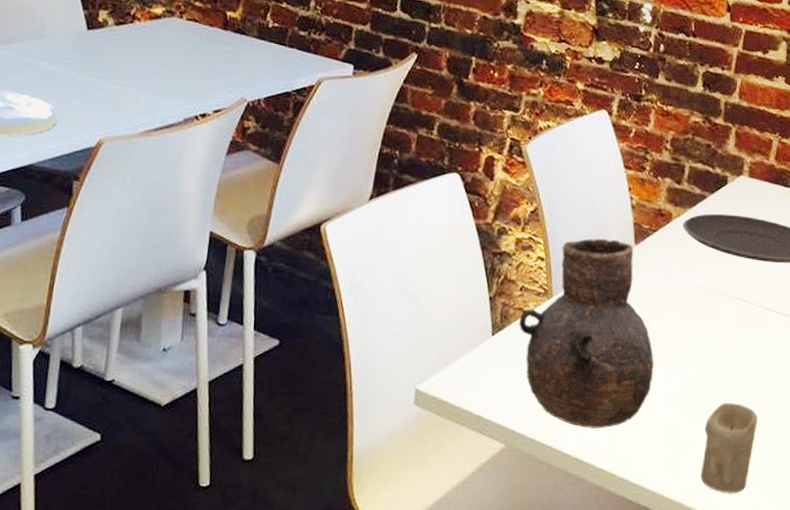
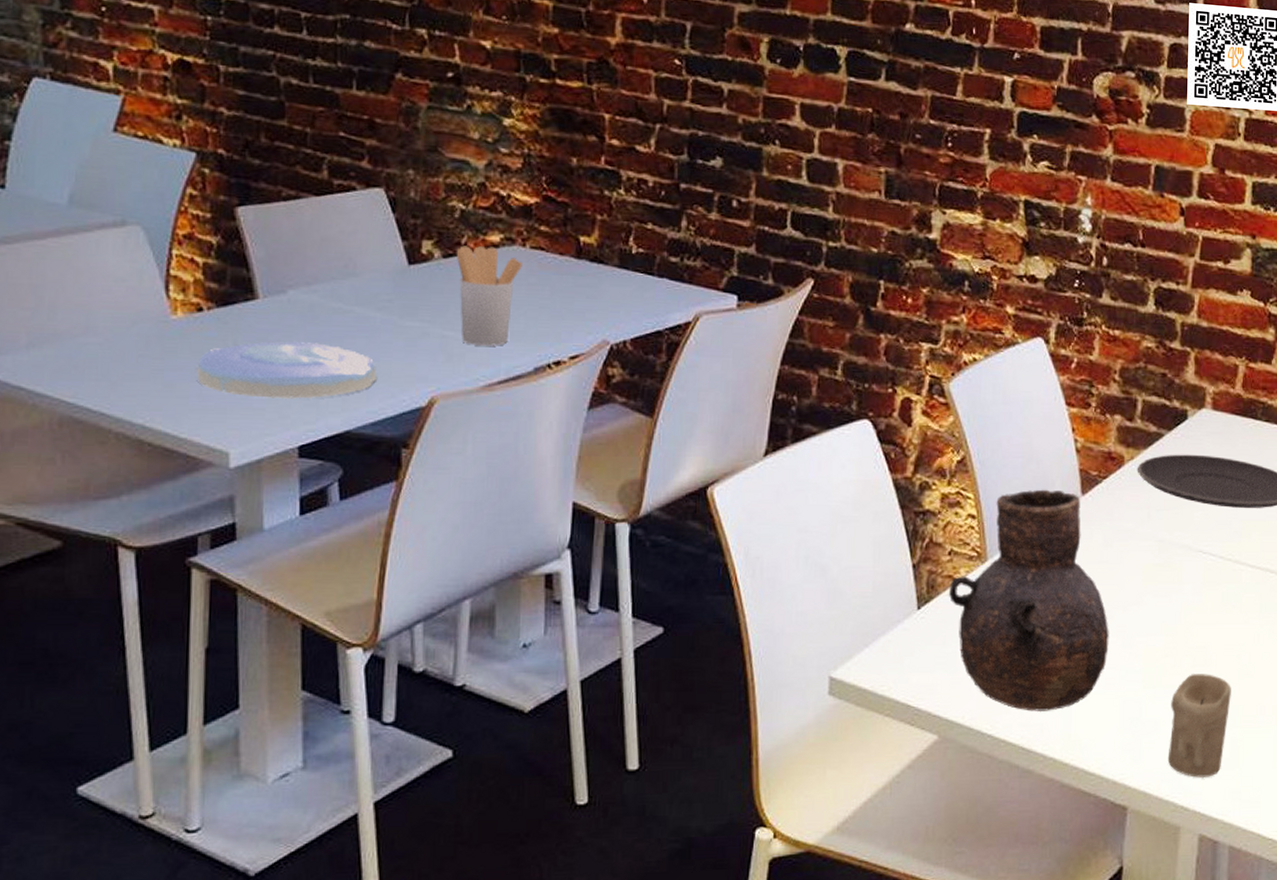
utensil holder: none [126,16,179,100] -> present [456,245,523,346]

